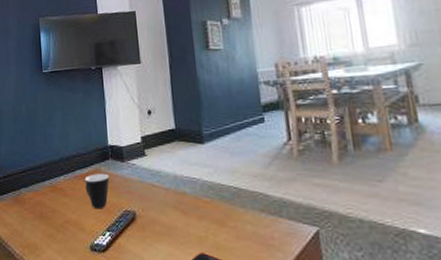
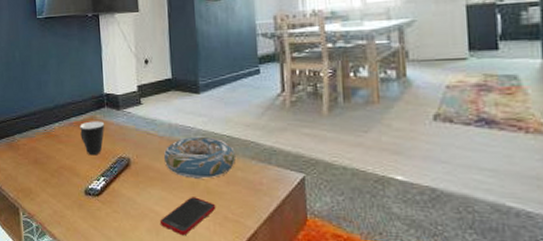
decorative bowl: none [169,188,244,233] -> present [163,136,236,179]

